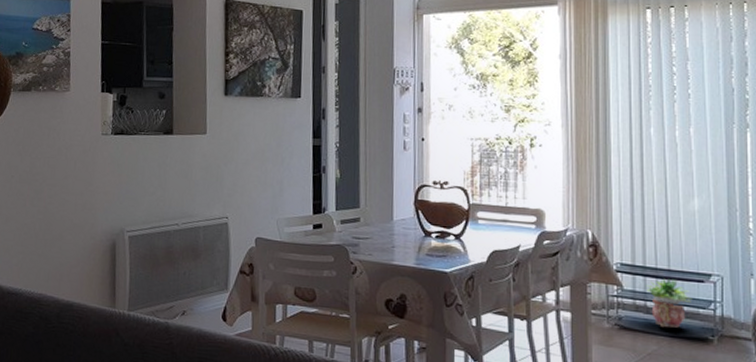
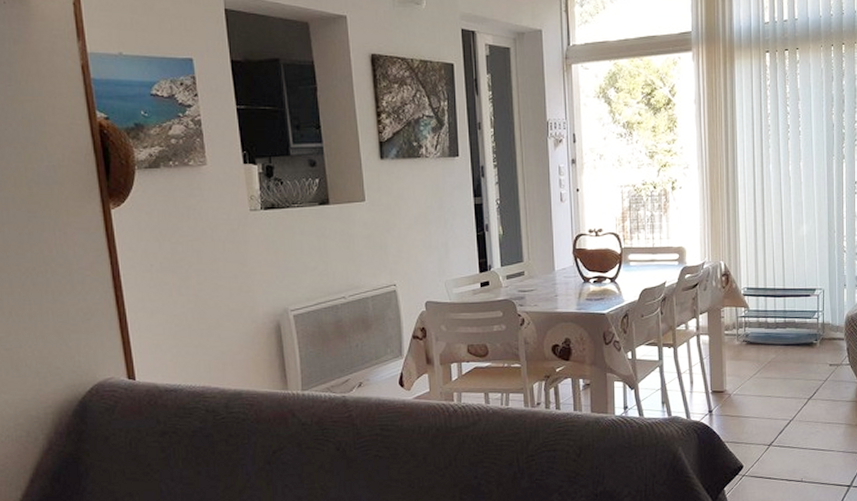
potted plant: present [645,278,693,328] -> none [766,296,802,339]

